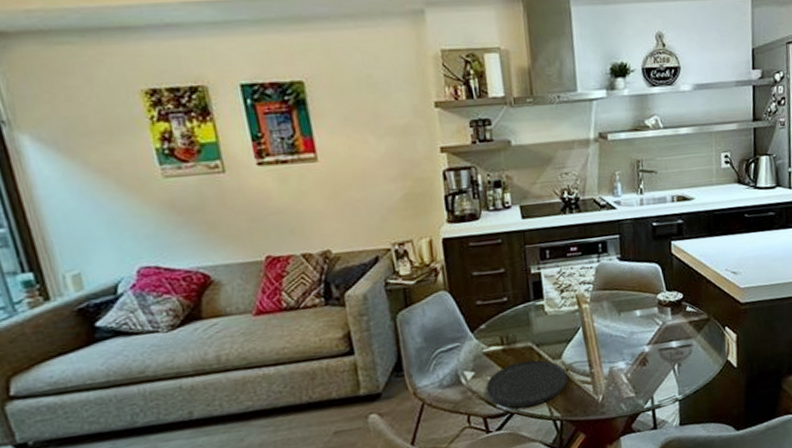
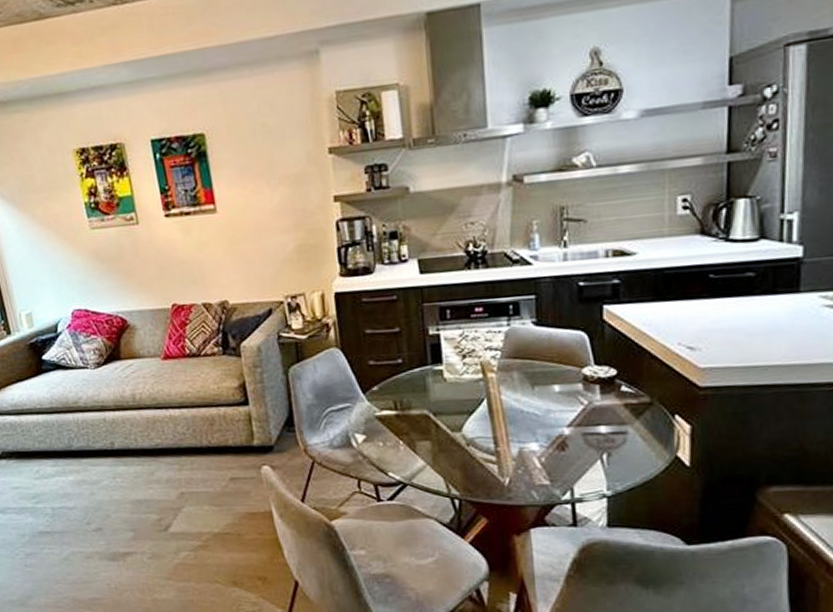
plate: present [486,360,567,408] -> none [377,430,468,480]

